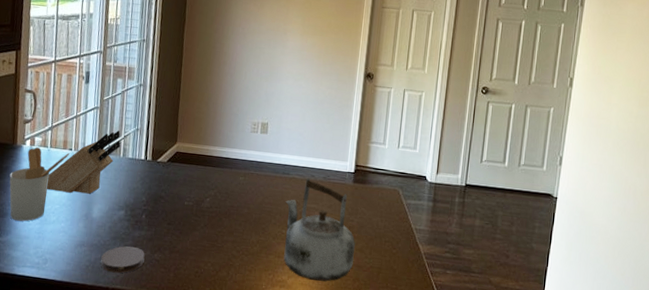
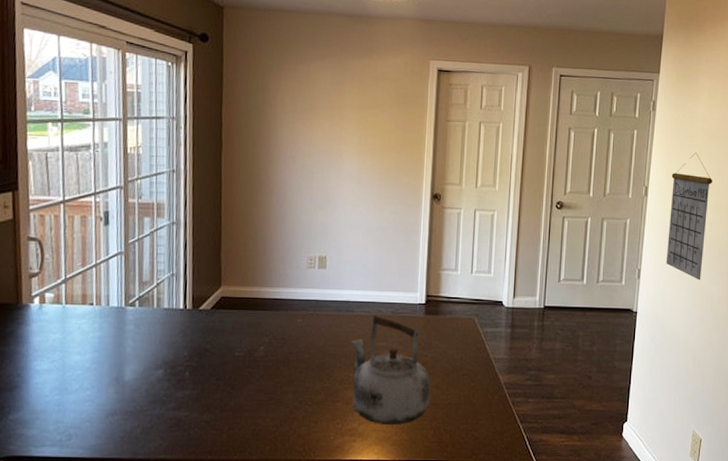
utensil holder: present [9,147,70,222] -> none [15,305,91,394]
knife block: present [46,131,121,194] -> none [64,278,154,355]
coaster: present [100,246,145,273] -> none [138,409,192,441]
calendar: none [588,48,640,172] -> present [666,152,713,281]

